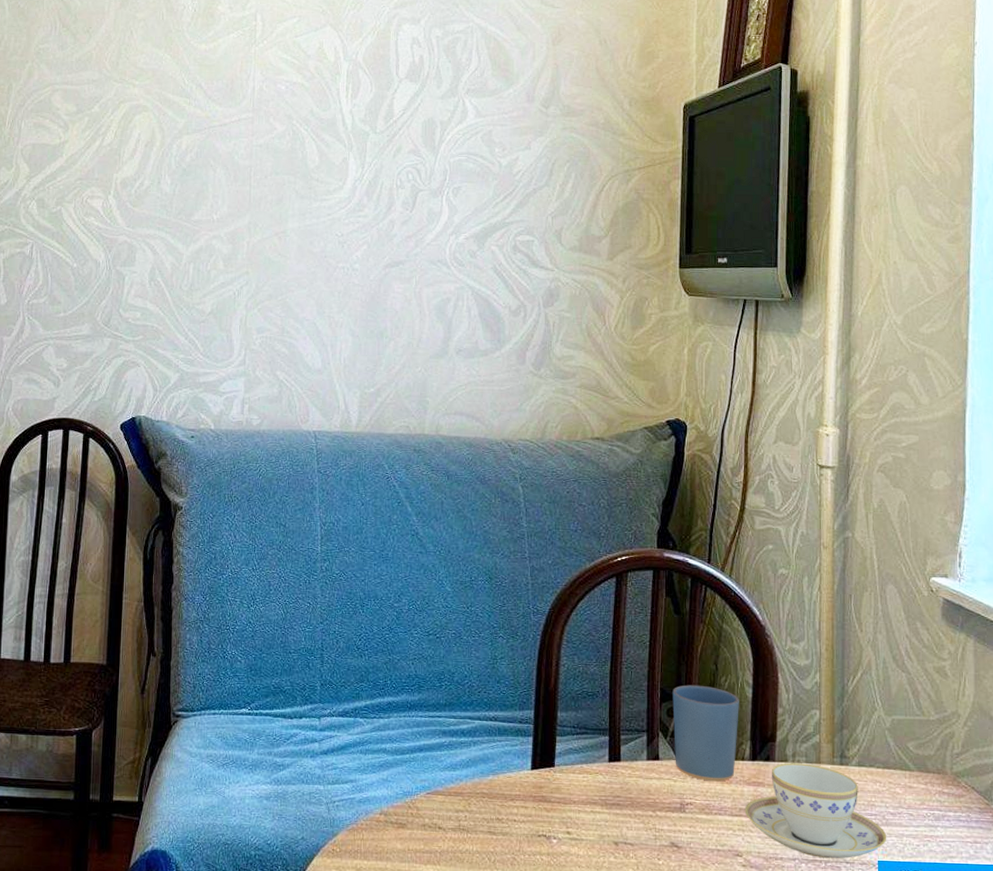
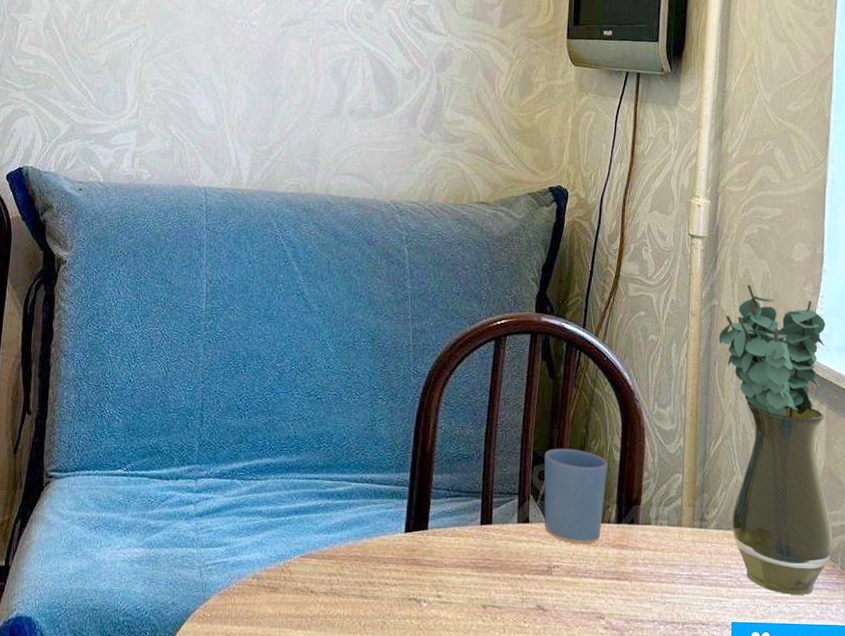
teacup: present [744,762,887,859] -> none [608,525,741,621]
vase: none [854,515,986,834] -> present [719,284,833,595]

